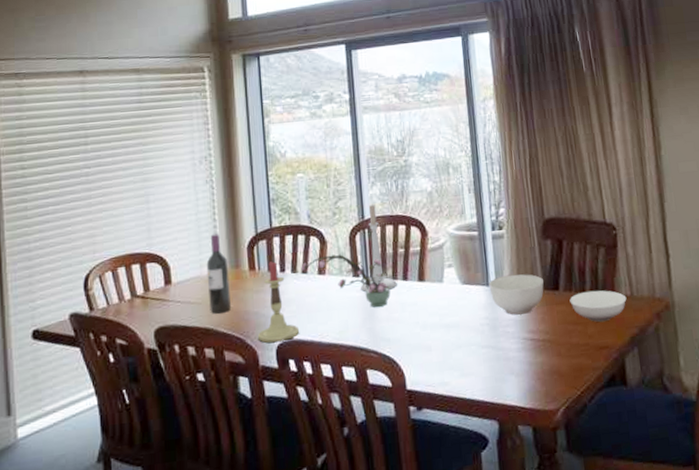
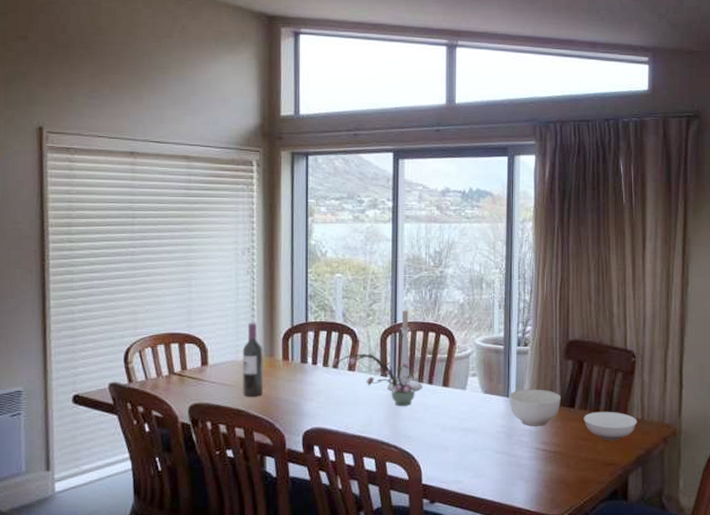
candlestick: present [258,261,299,344] -> none [287,354,325,429]

